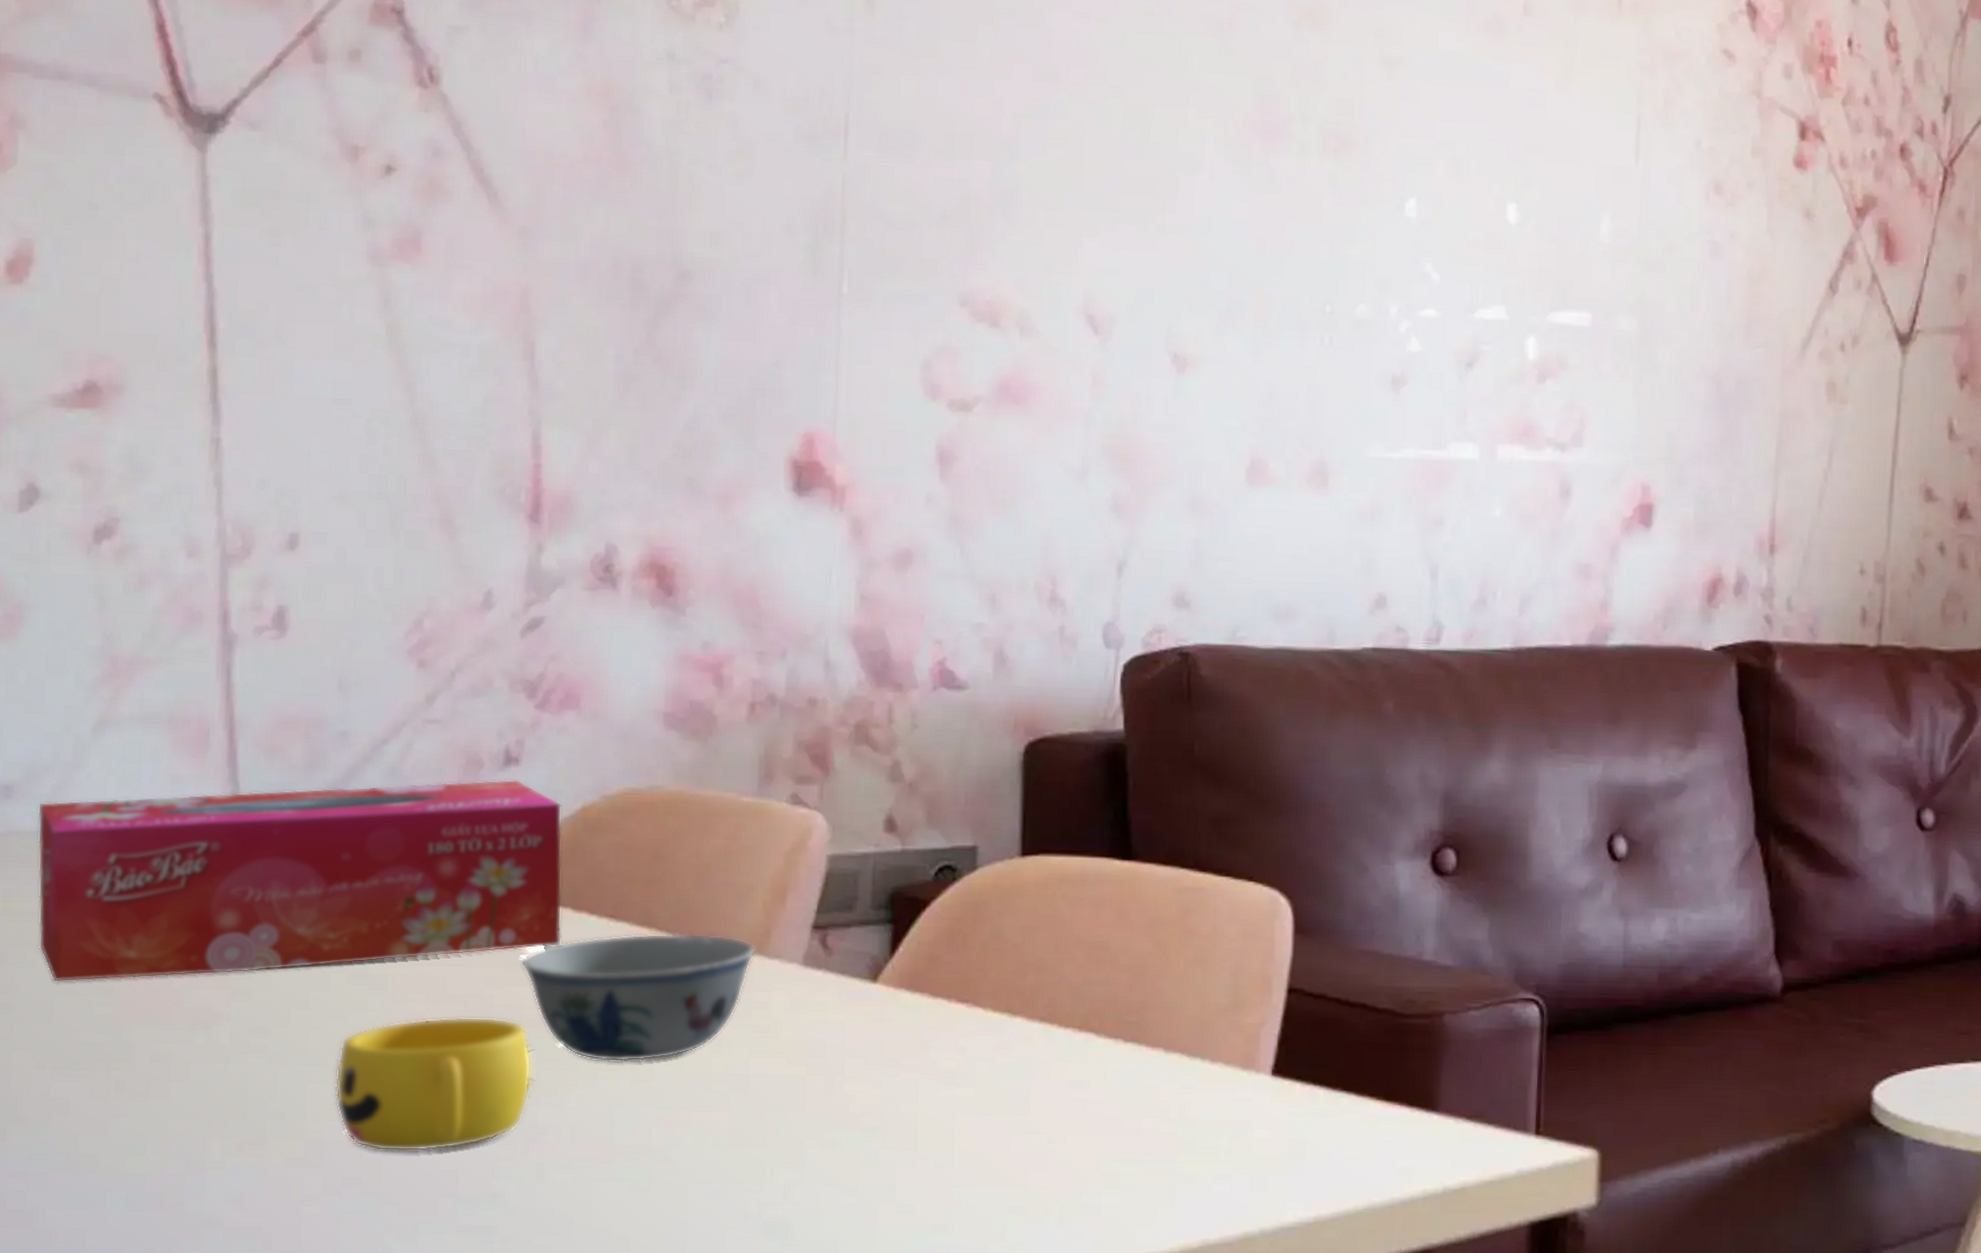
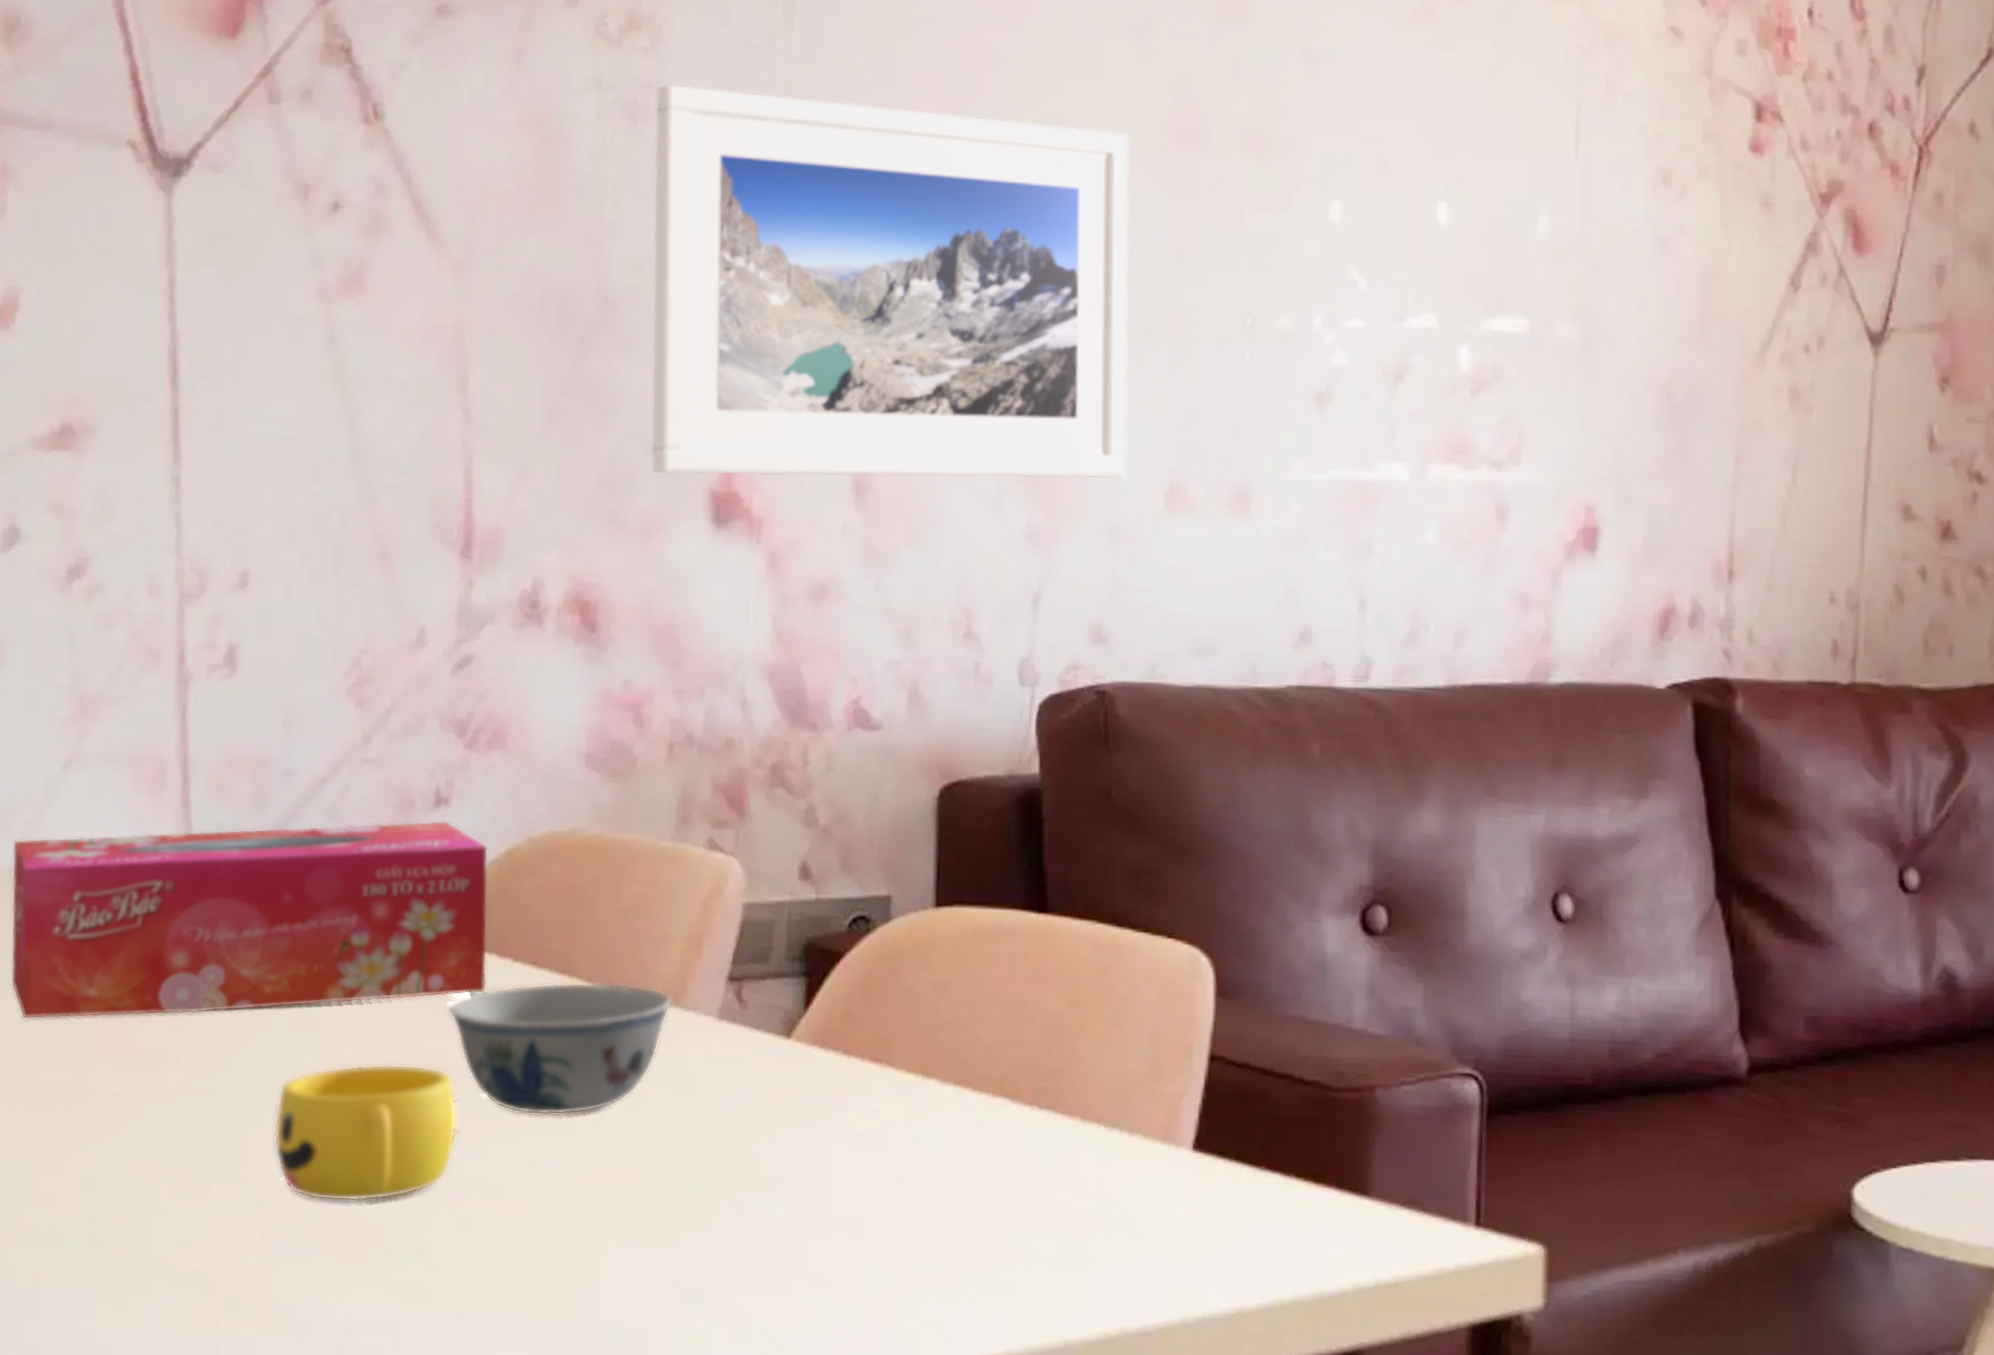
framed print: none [730,61,1213,453] -> present [651,84,1130,478]

